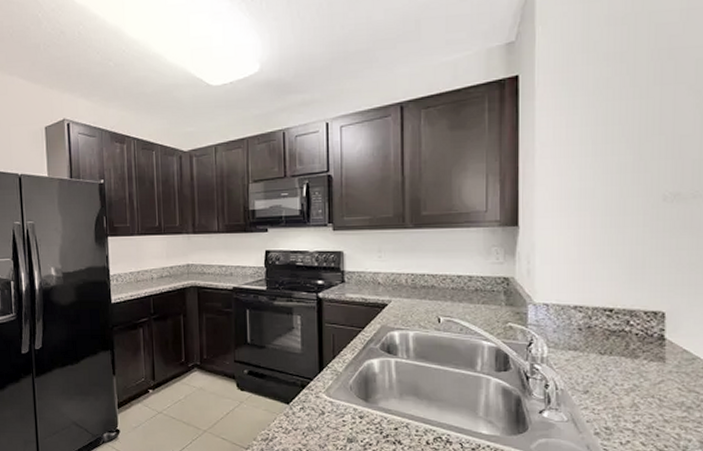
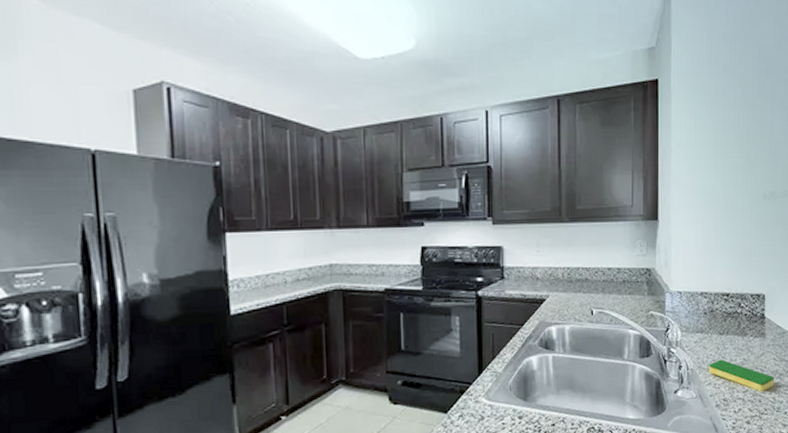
dish sponge: none [585,382,680,425] -> present [709,359,775,392]

